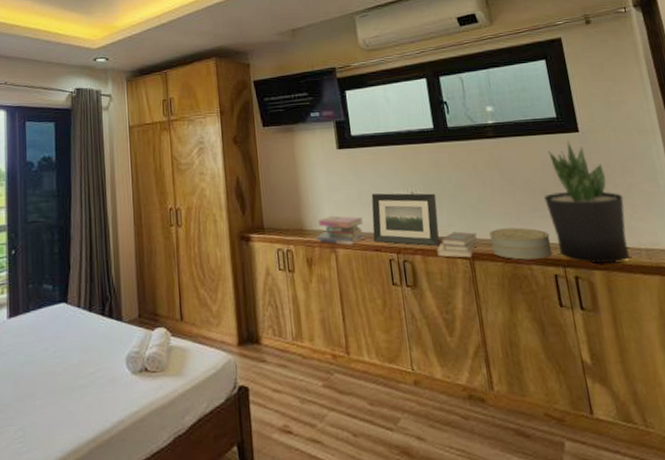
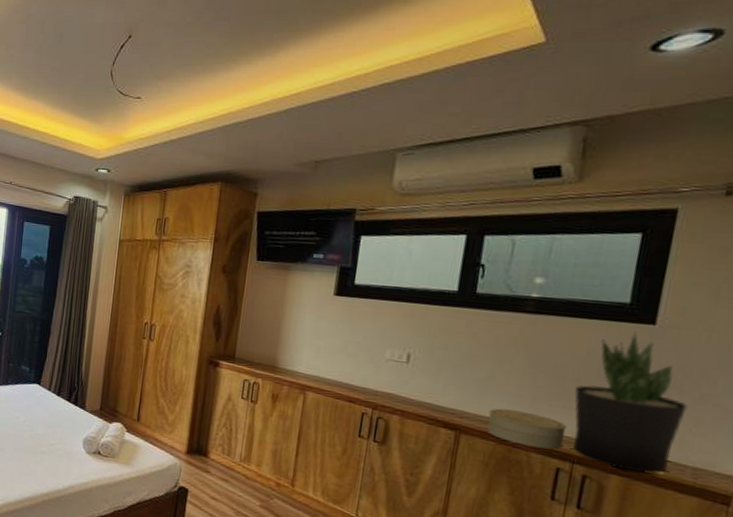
books: present [315,215,365,246] -> none [286,359,343,392]
picture frame: present [371,193,440,247] -> none [350,346,437,412]
books: present [437,231,477,258] -> none [419,401,473,430]

